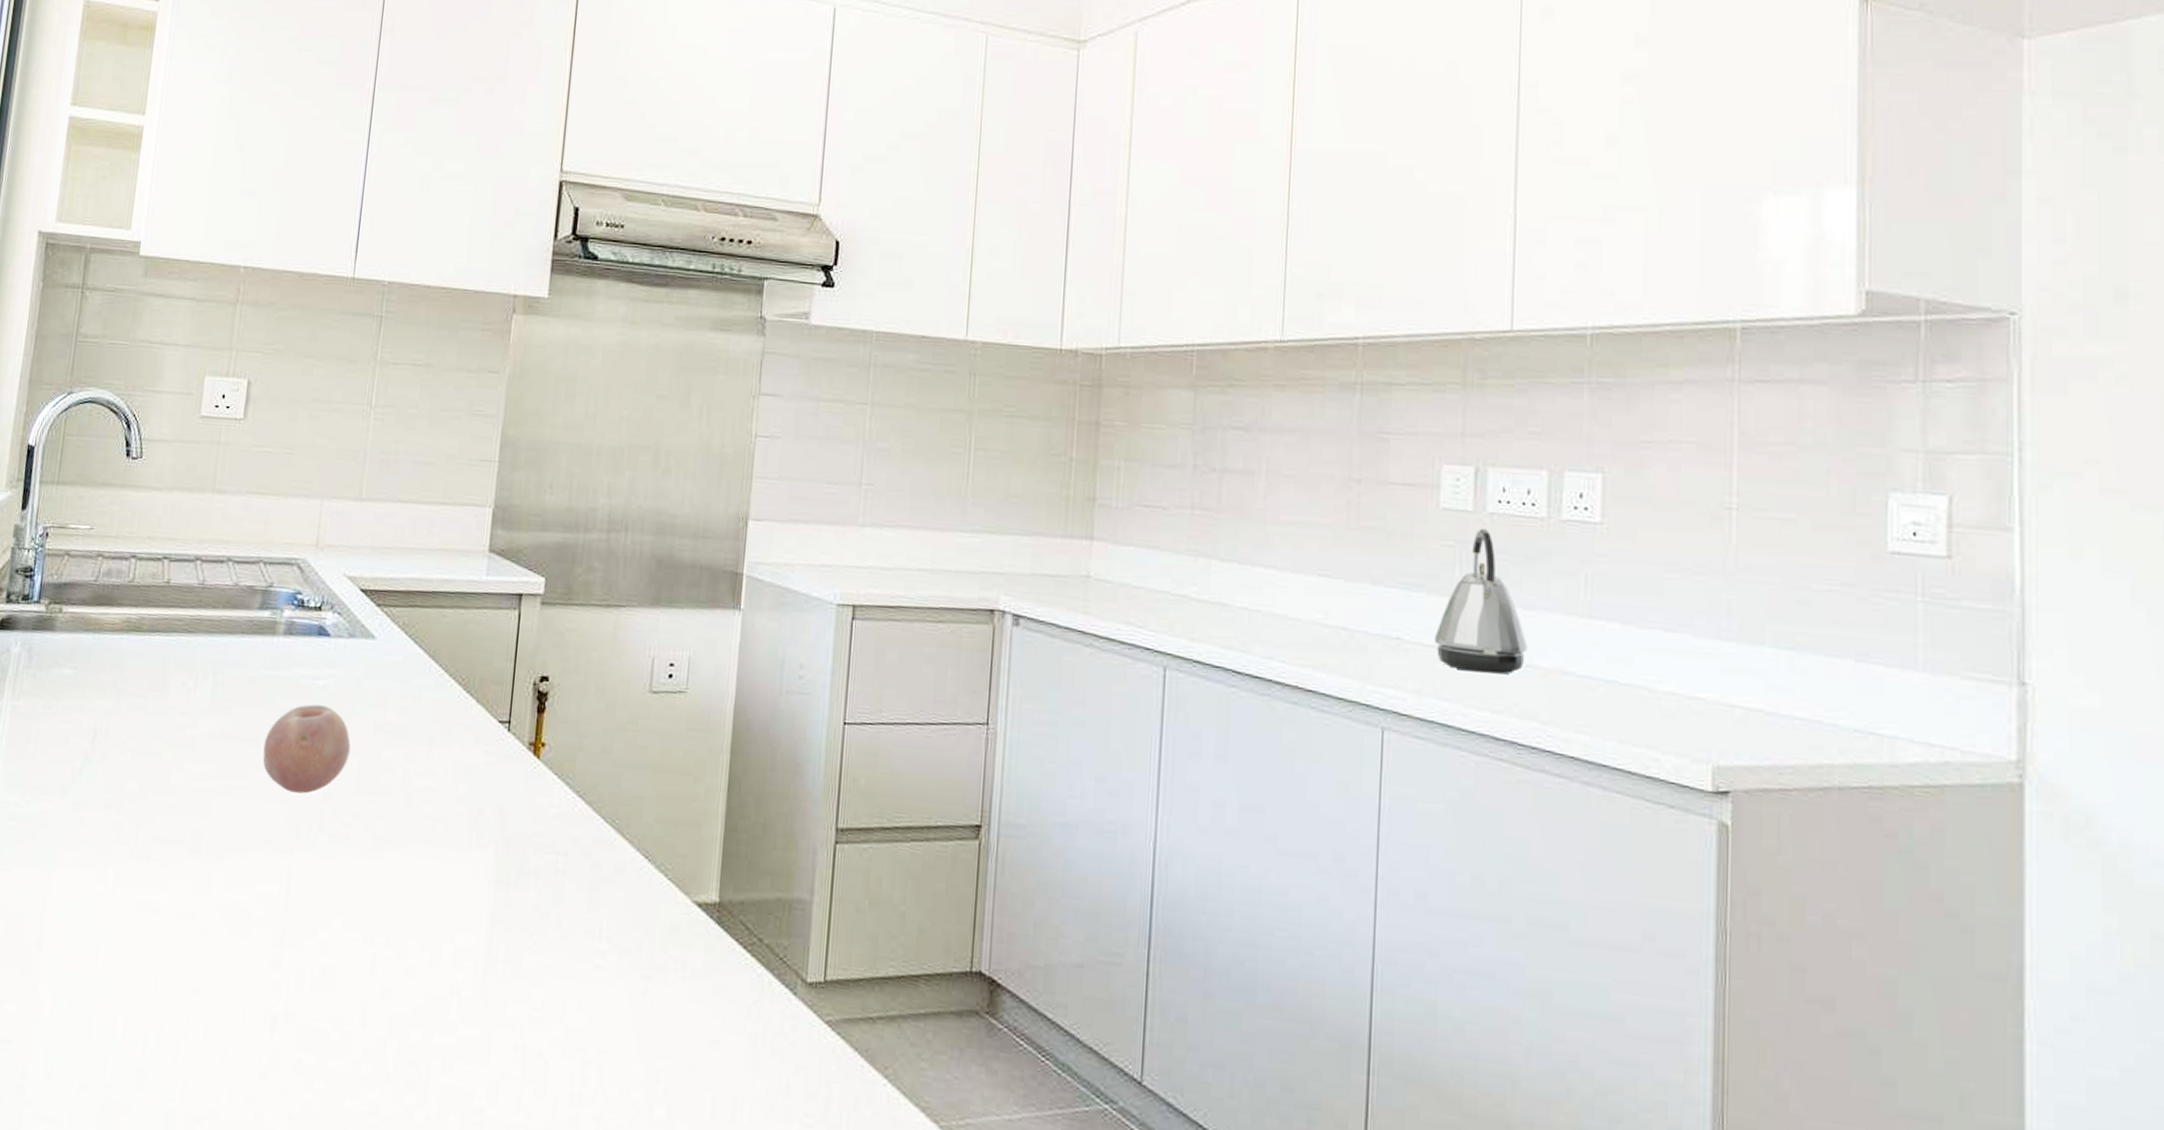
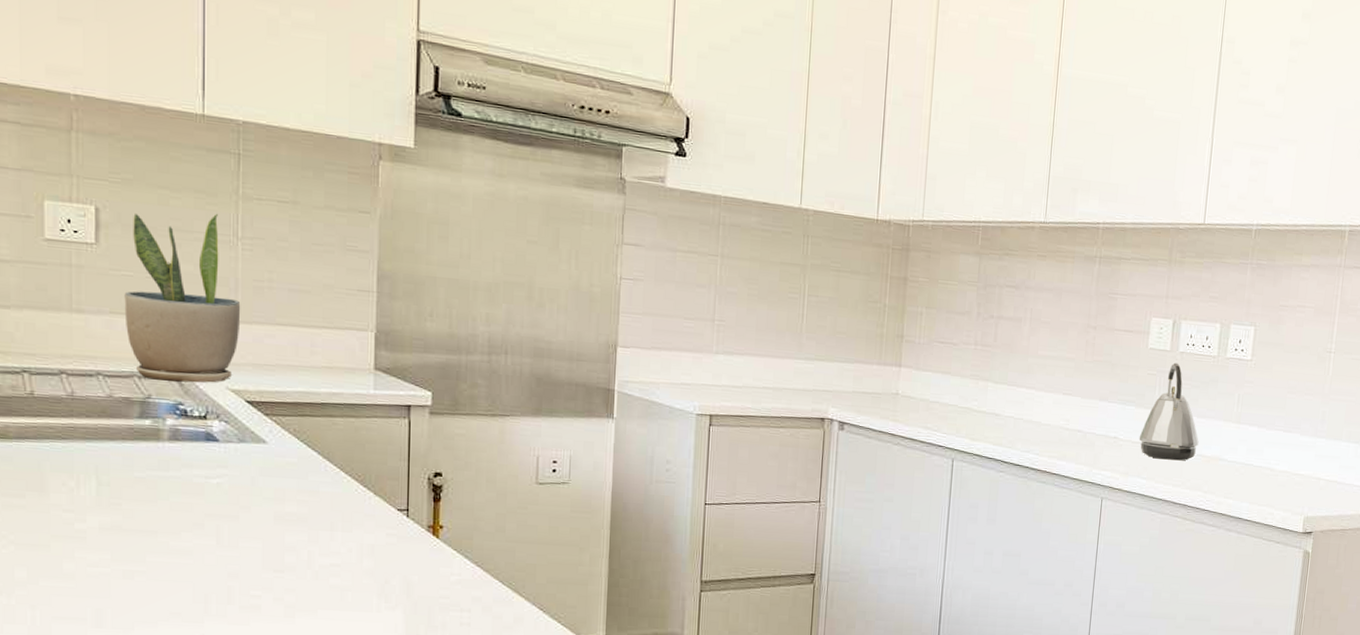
potted plant: none [259,381,367,569] -> present [124,212,241,383]
fruit: present [262,704,351,794] -> none [161,499,252,574]

